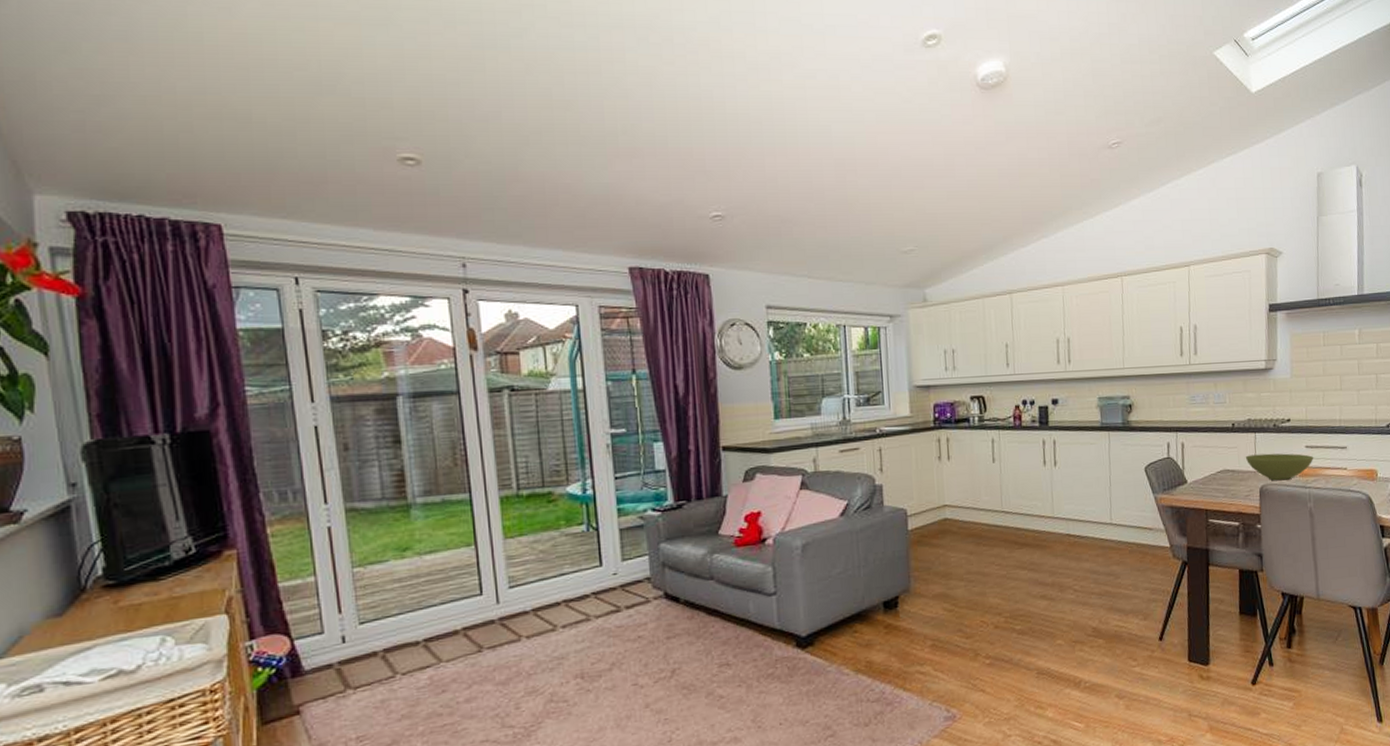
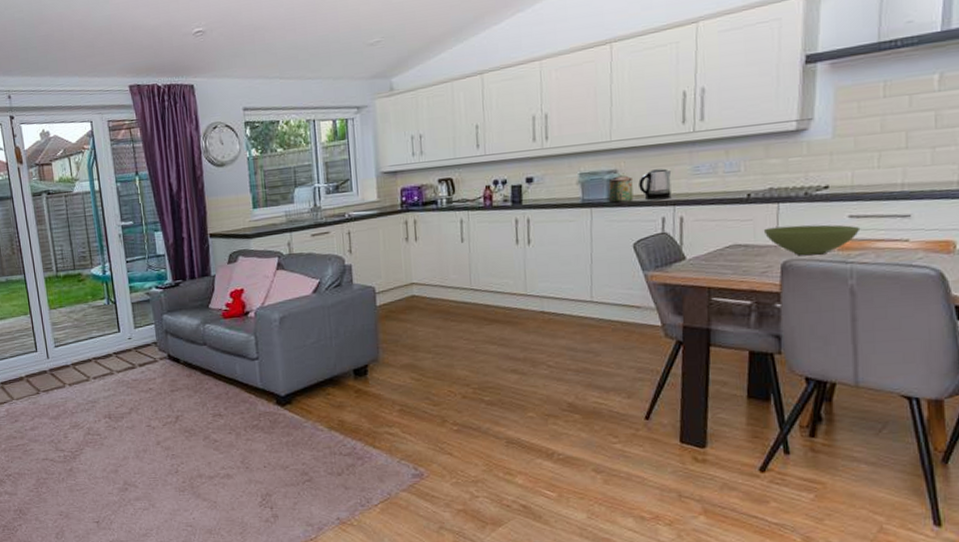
canister: none [1123,401,1144,428] -> present [608,175,634,203]
kettle: none [1147,397,1174,426] -> present [638,168,672,201]

